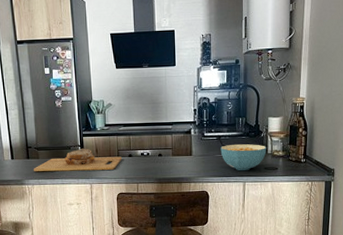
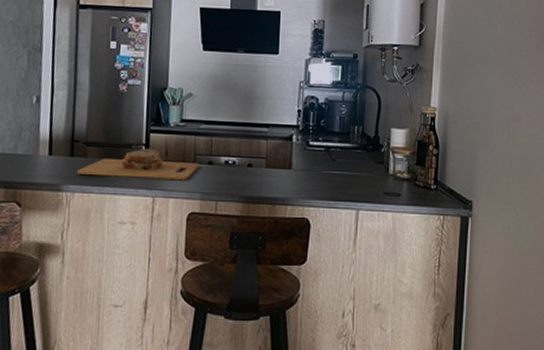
cereal bowl: present [220,144,267,171] -> none [328,159,387,195]

